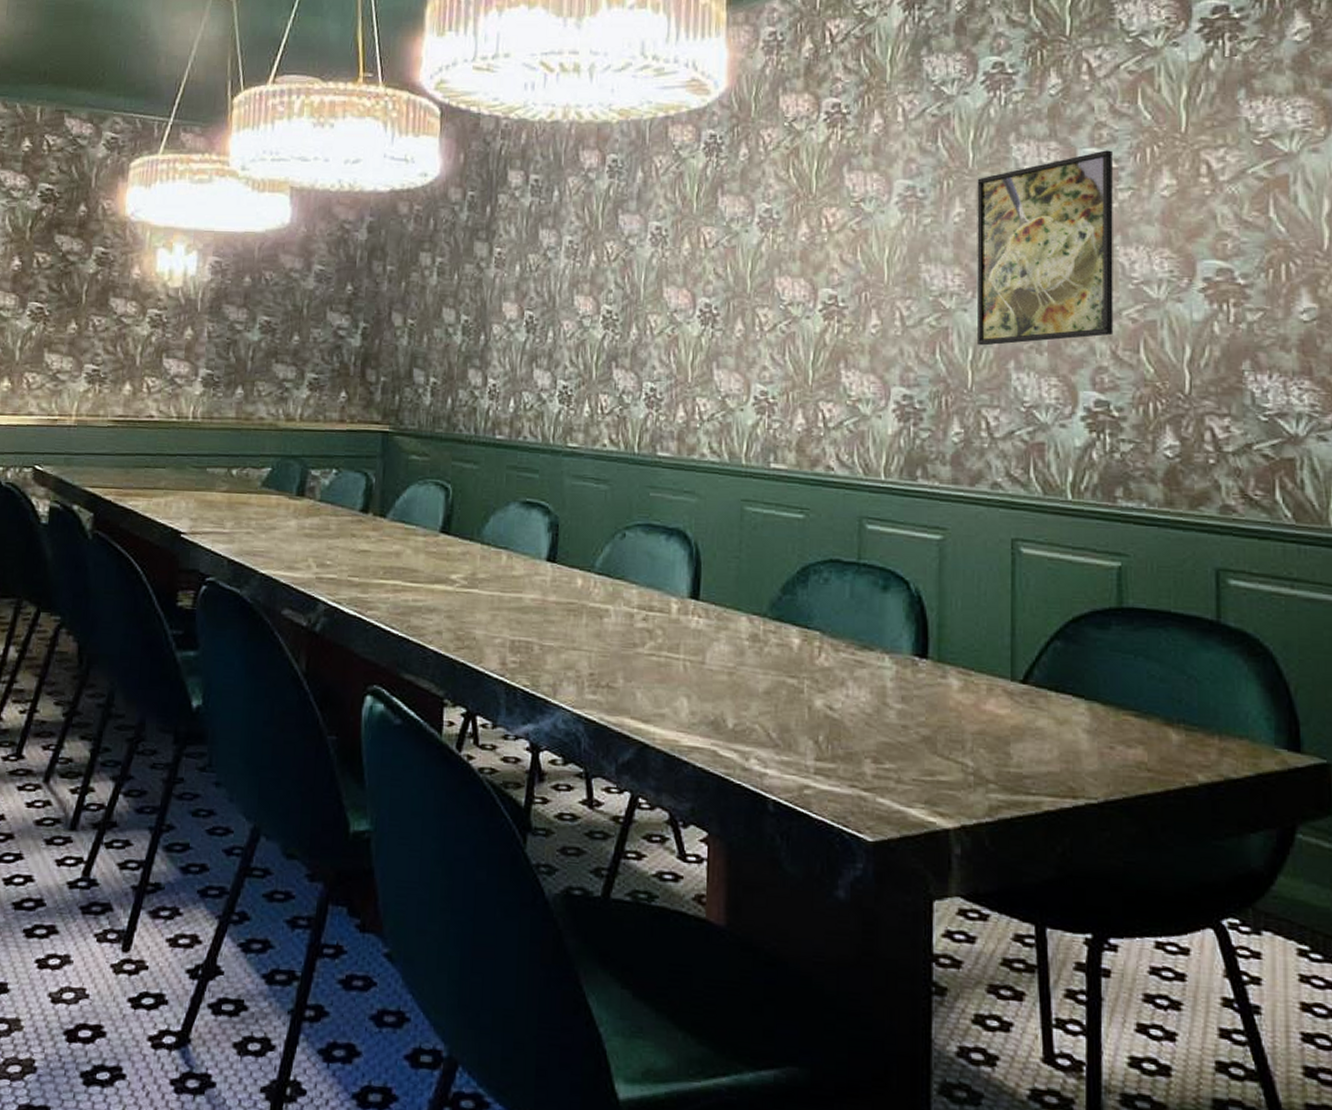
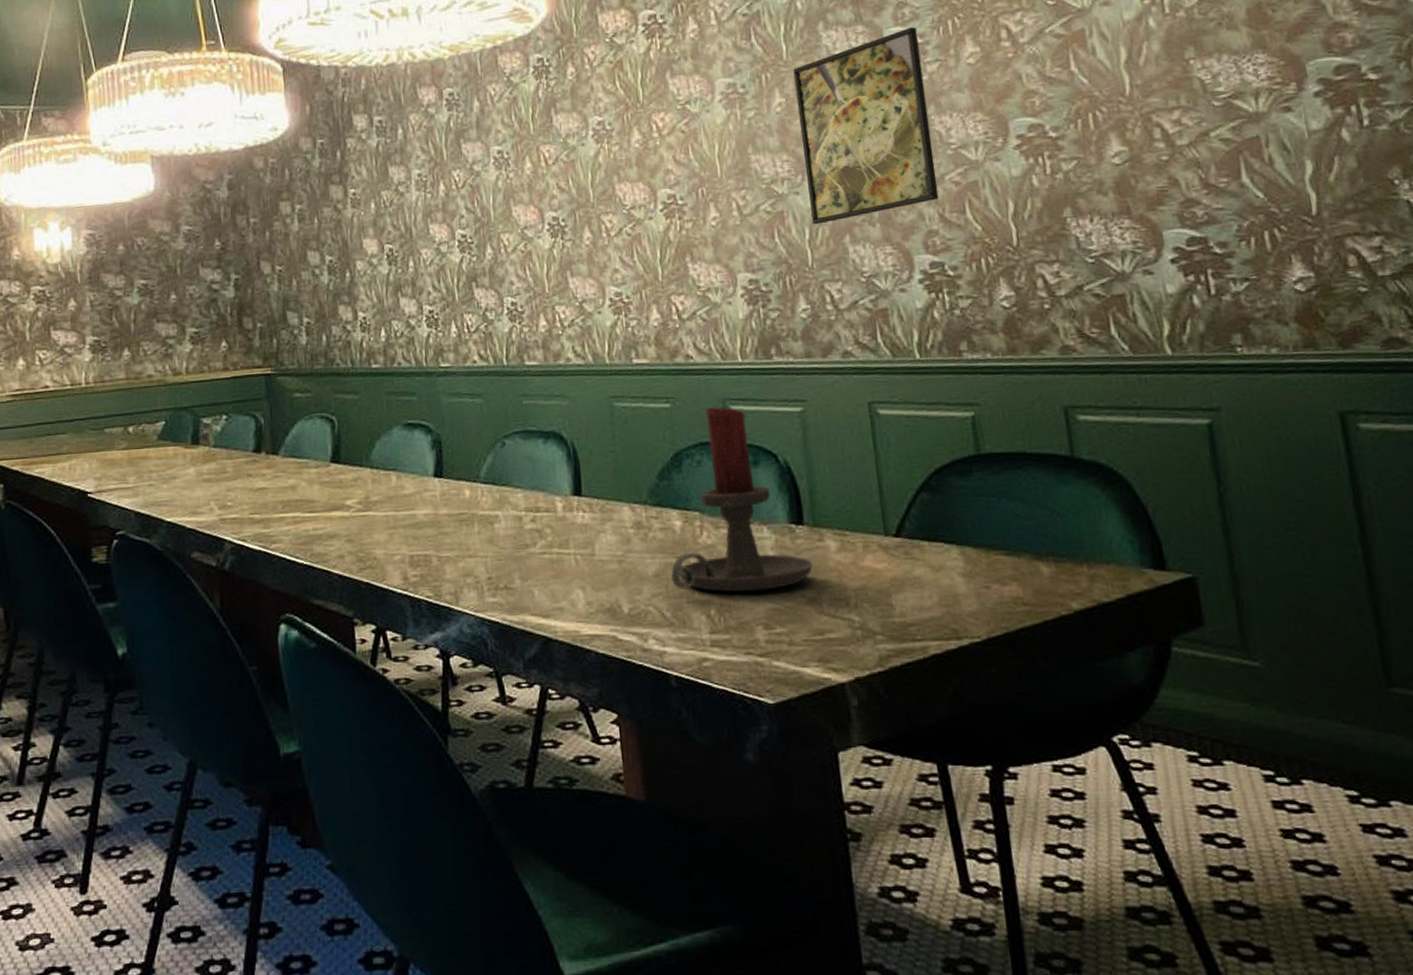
candle holder: none [782,523,932,723] -> present [671,406,813,593]

